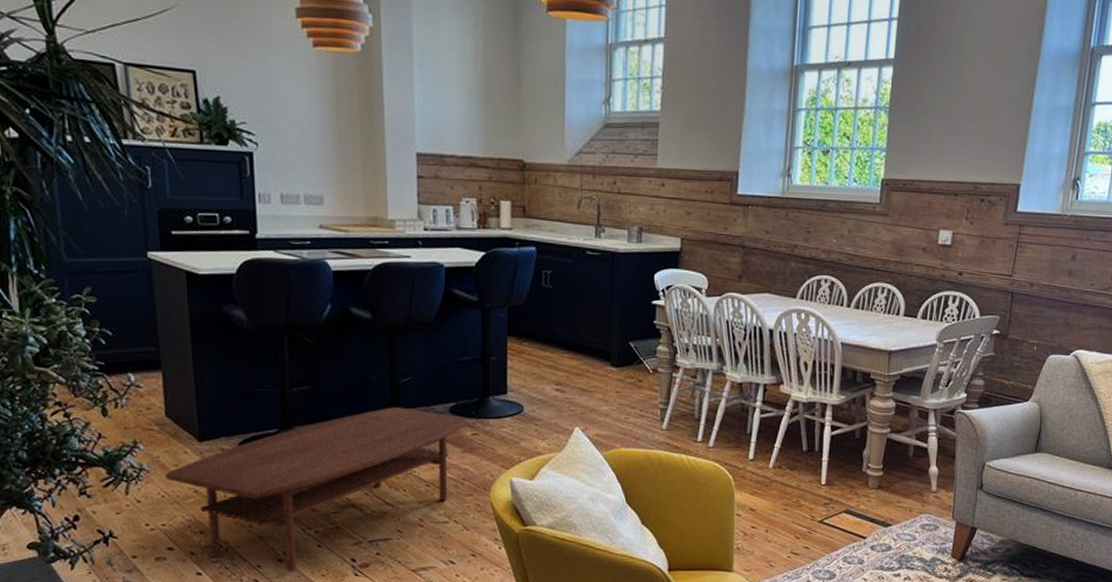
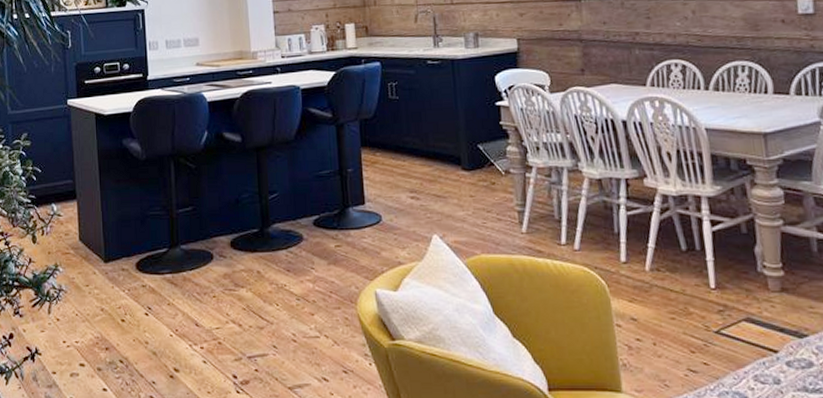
coffee table: present [164,407,469,572] -> none [78,222,332,389]

